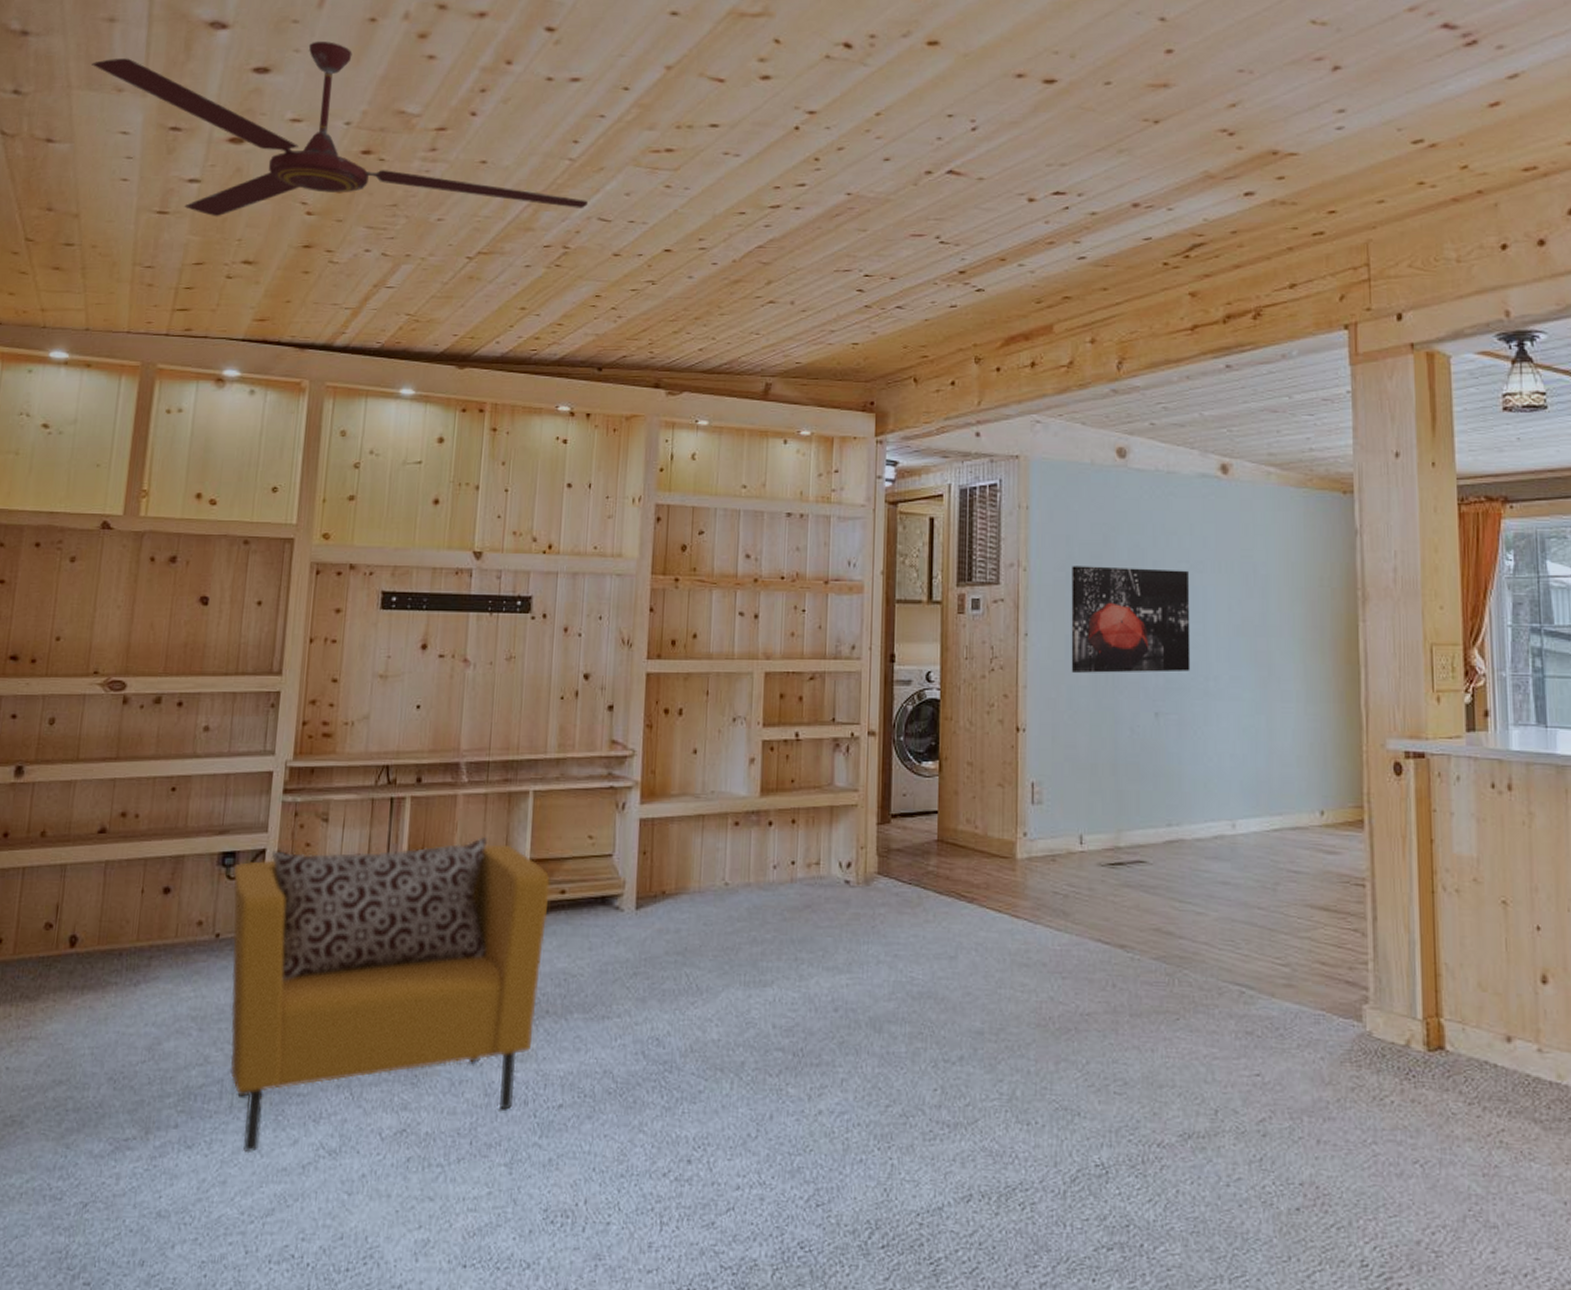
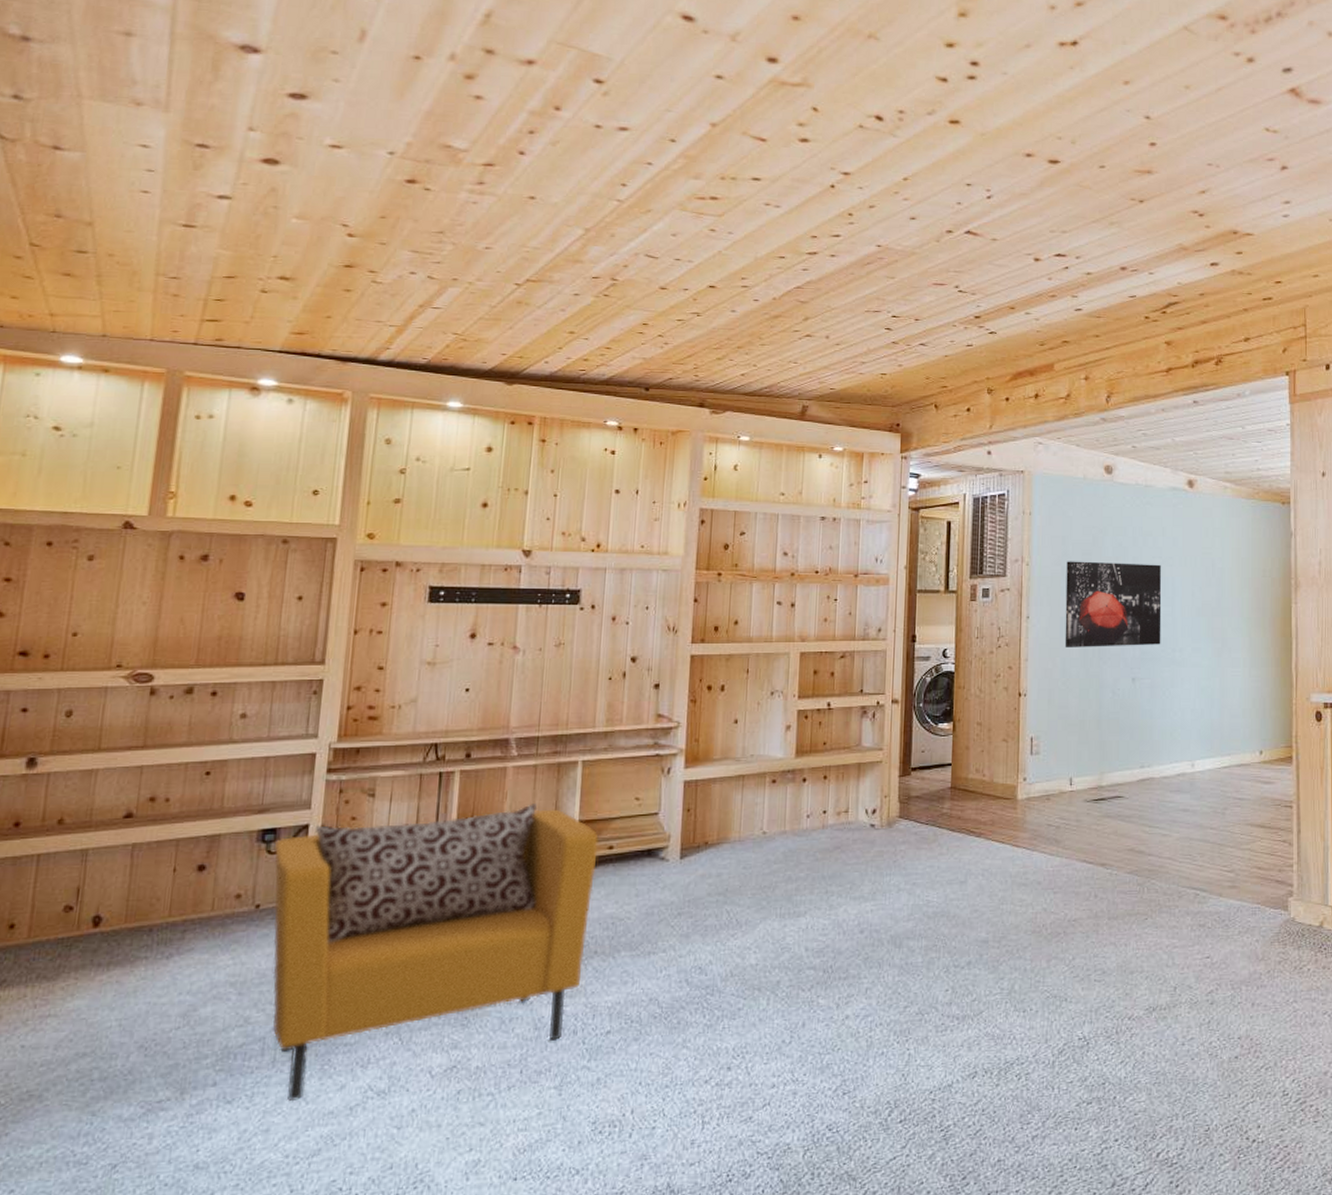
ceiling fan: present [92,41,588,217] -> none [105,72,635,245]

